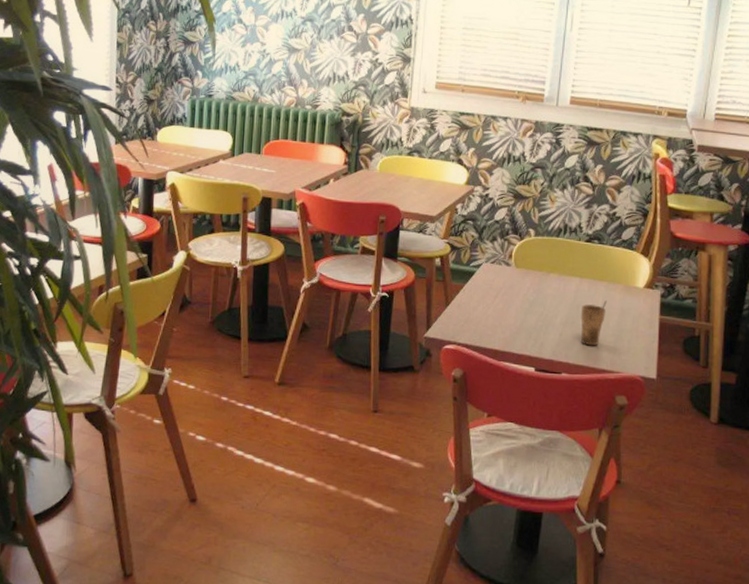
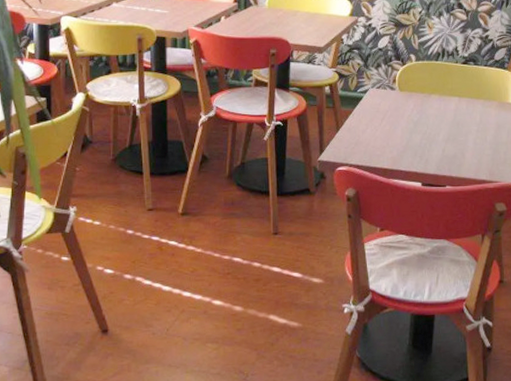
cup: present [580,300,607,346] -> none [460,117,484,159]

